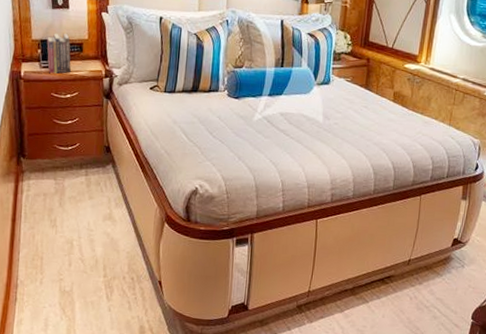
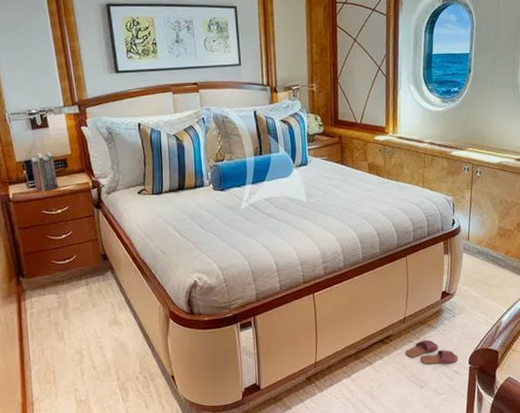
slippers: none [405,286,461,316] -> present [405,339,458,364]

